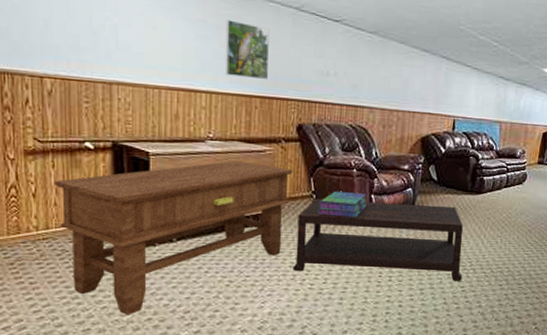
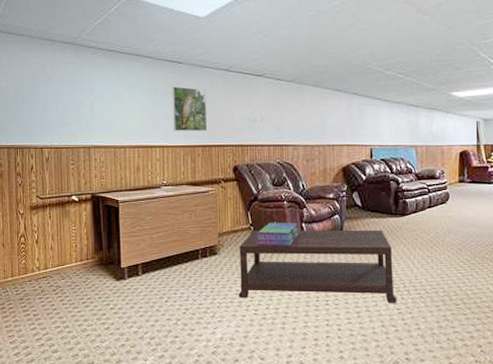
side table: present [54,160,293,315] -> none [50,201,233,342]

